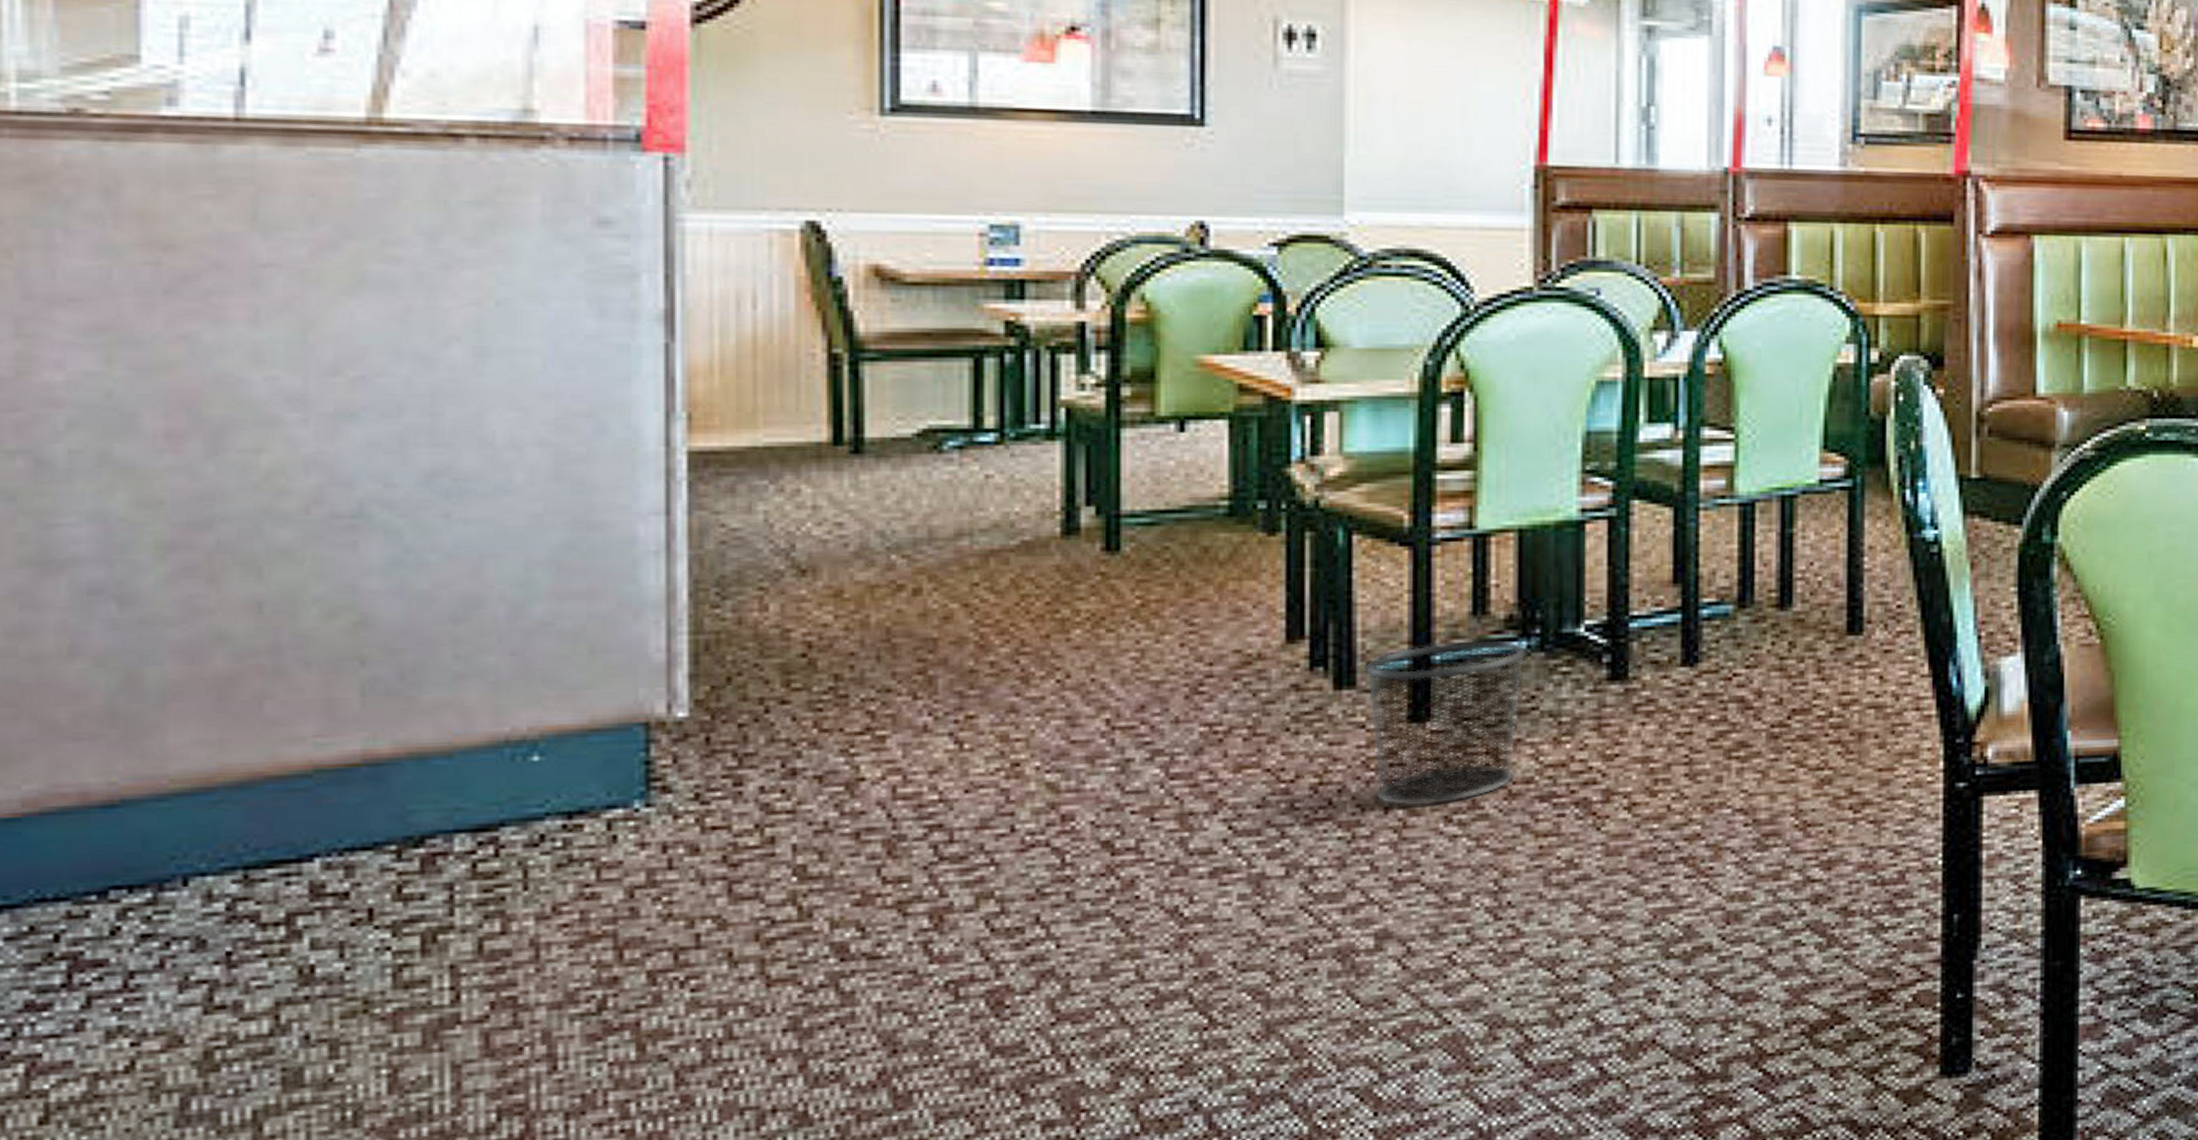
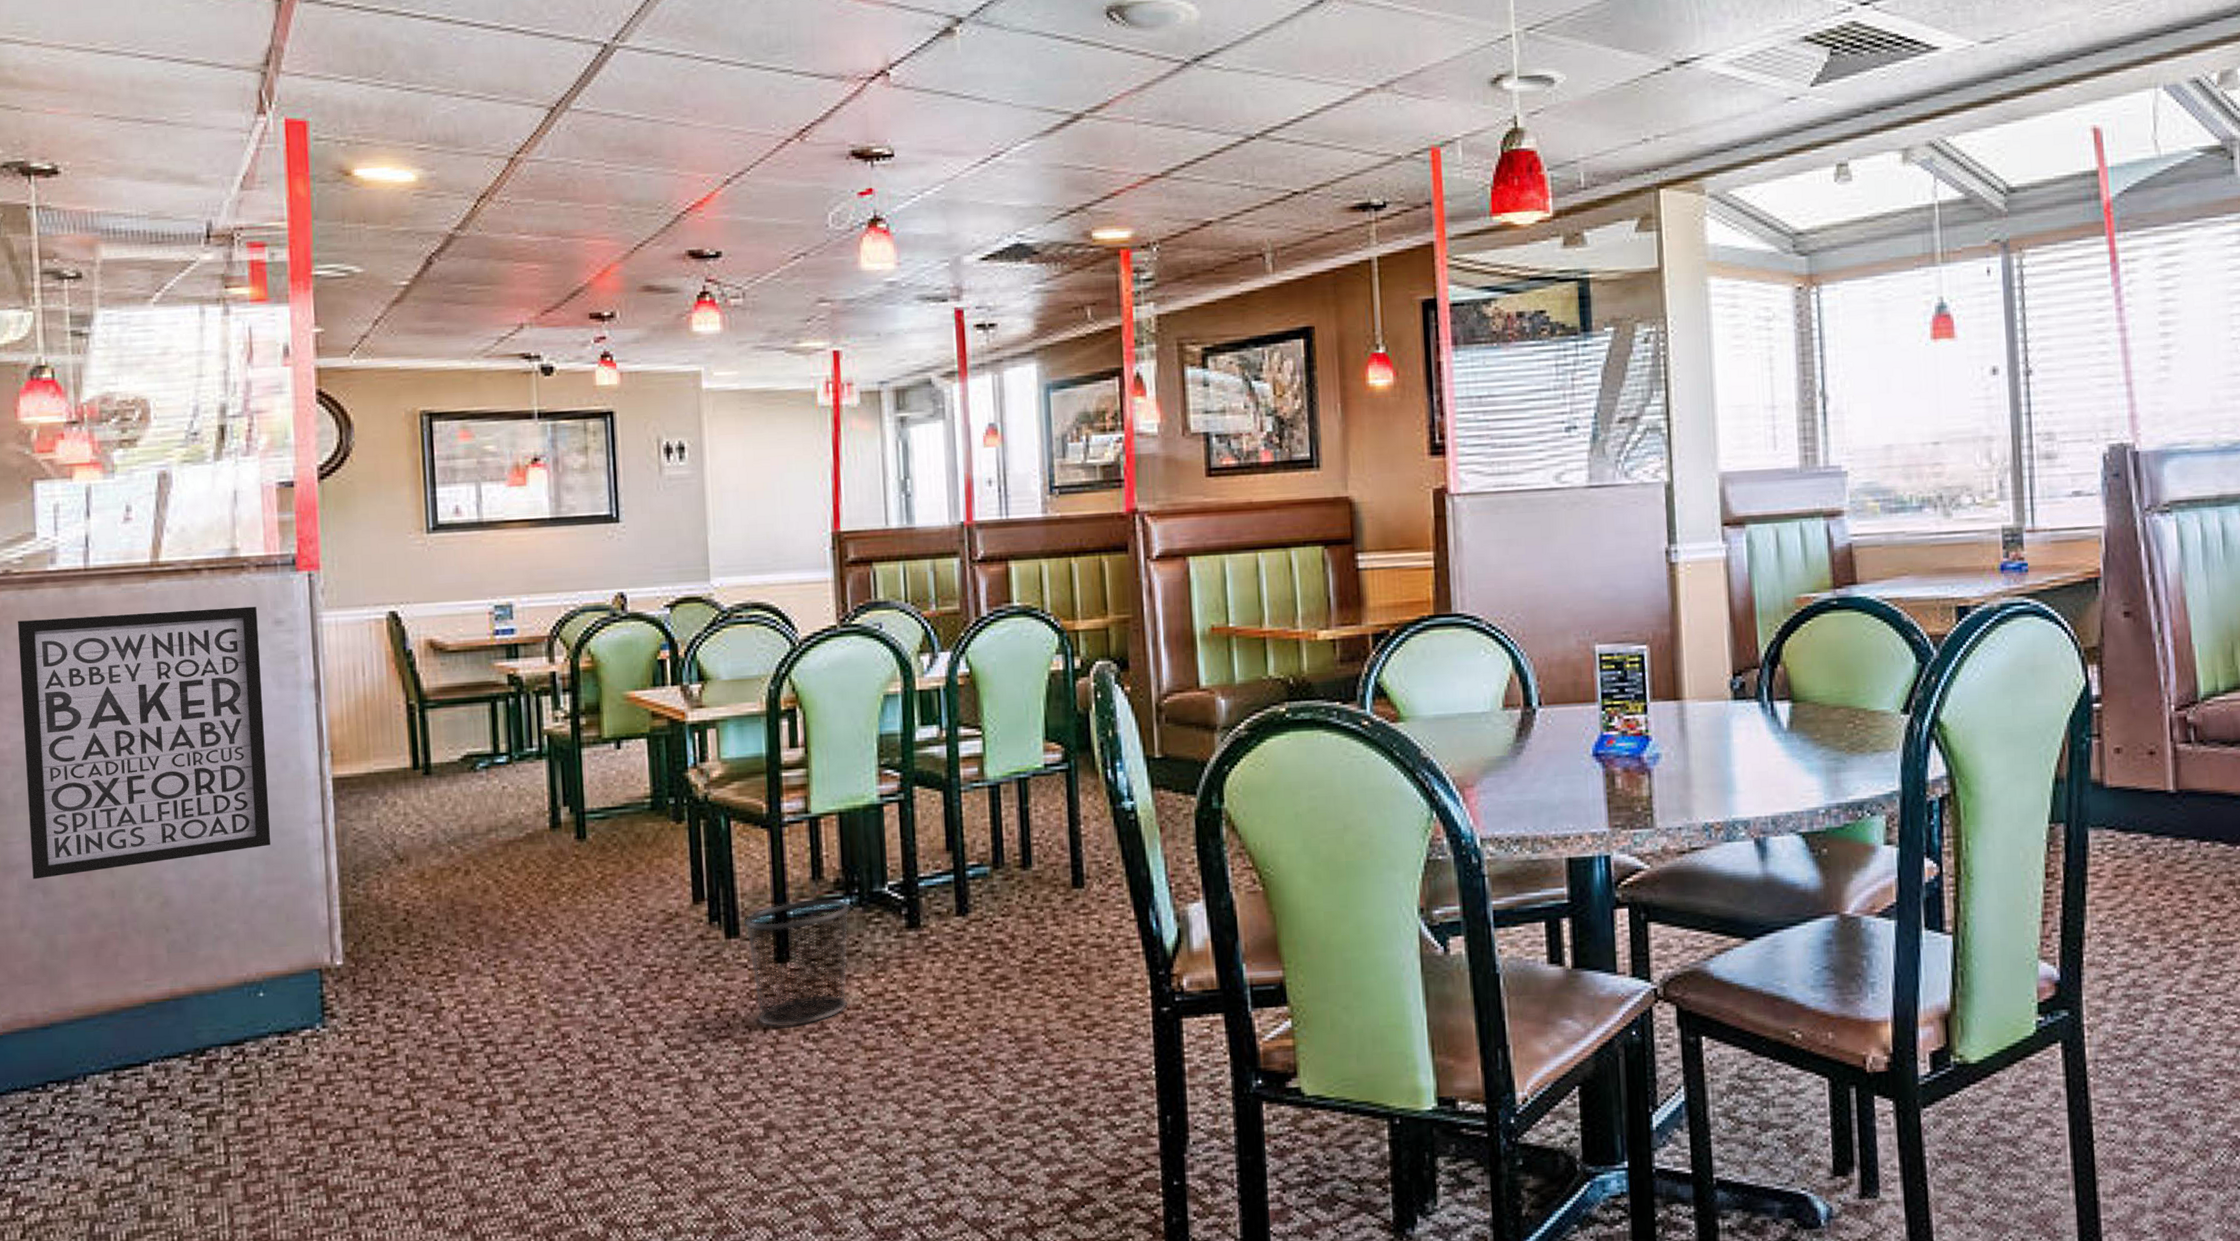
wall art: none [94,187,567,582] -> present [18,606,270,880]

